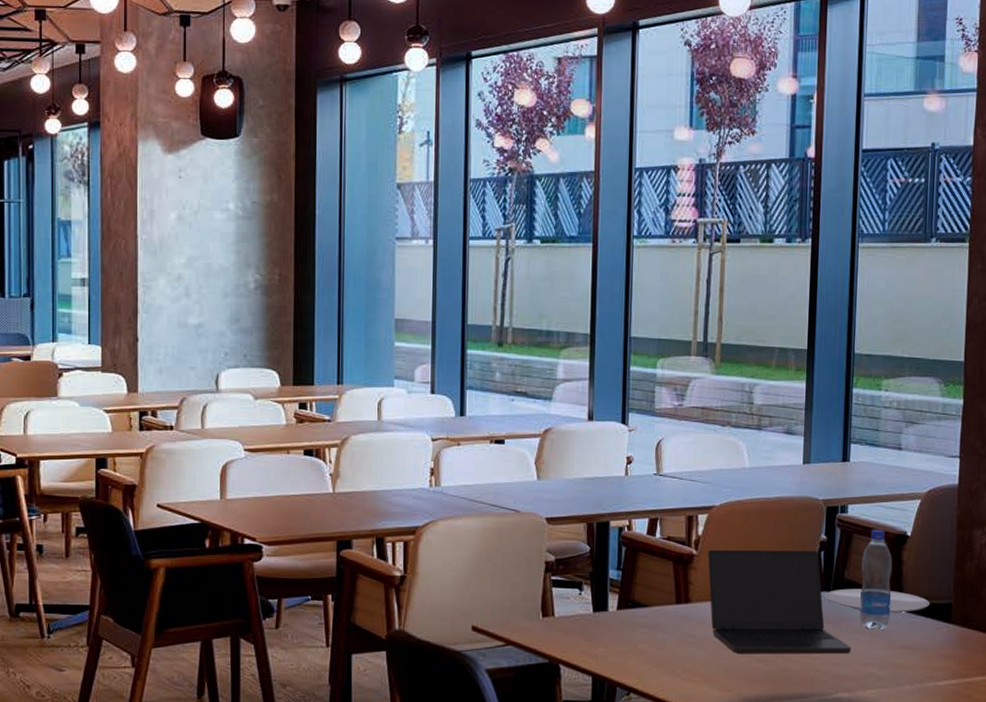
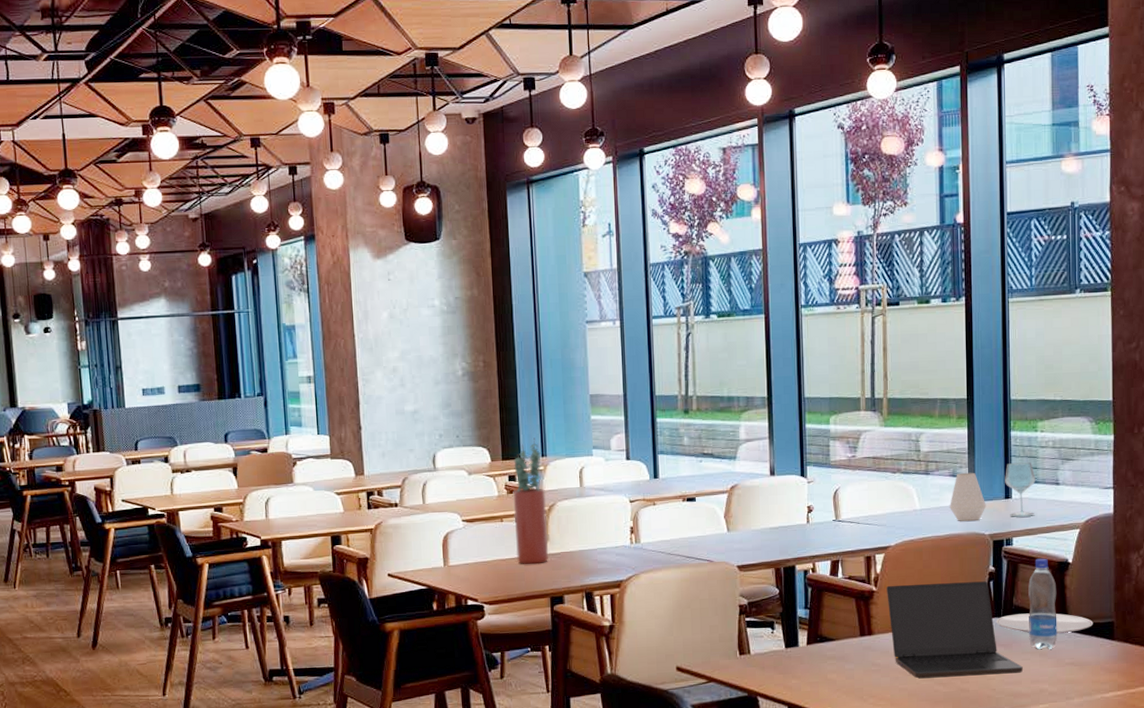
vase: none [301,362,340,504] -> present [513,437,548,565]
vase: none [782,430,822,485] -> present [950,472,986,522]
wine glass: none [843,422,877,483] -> present [1005,462,1036,517]

